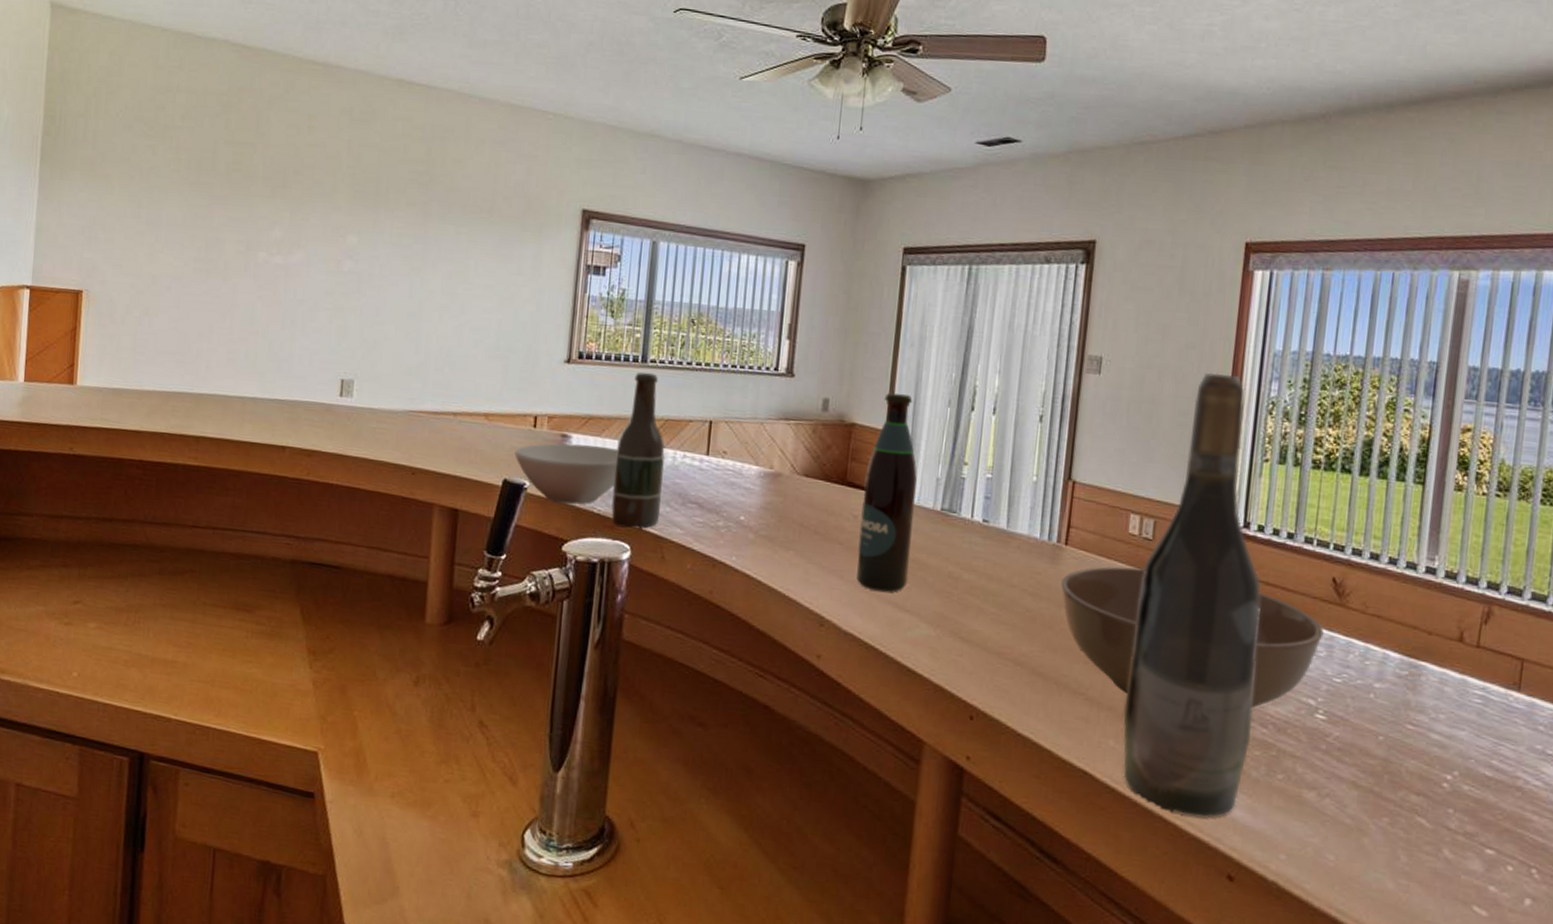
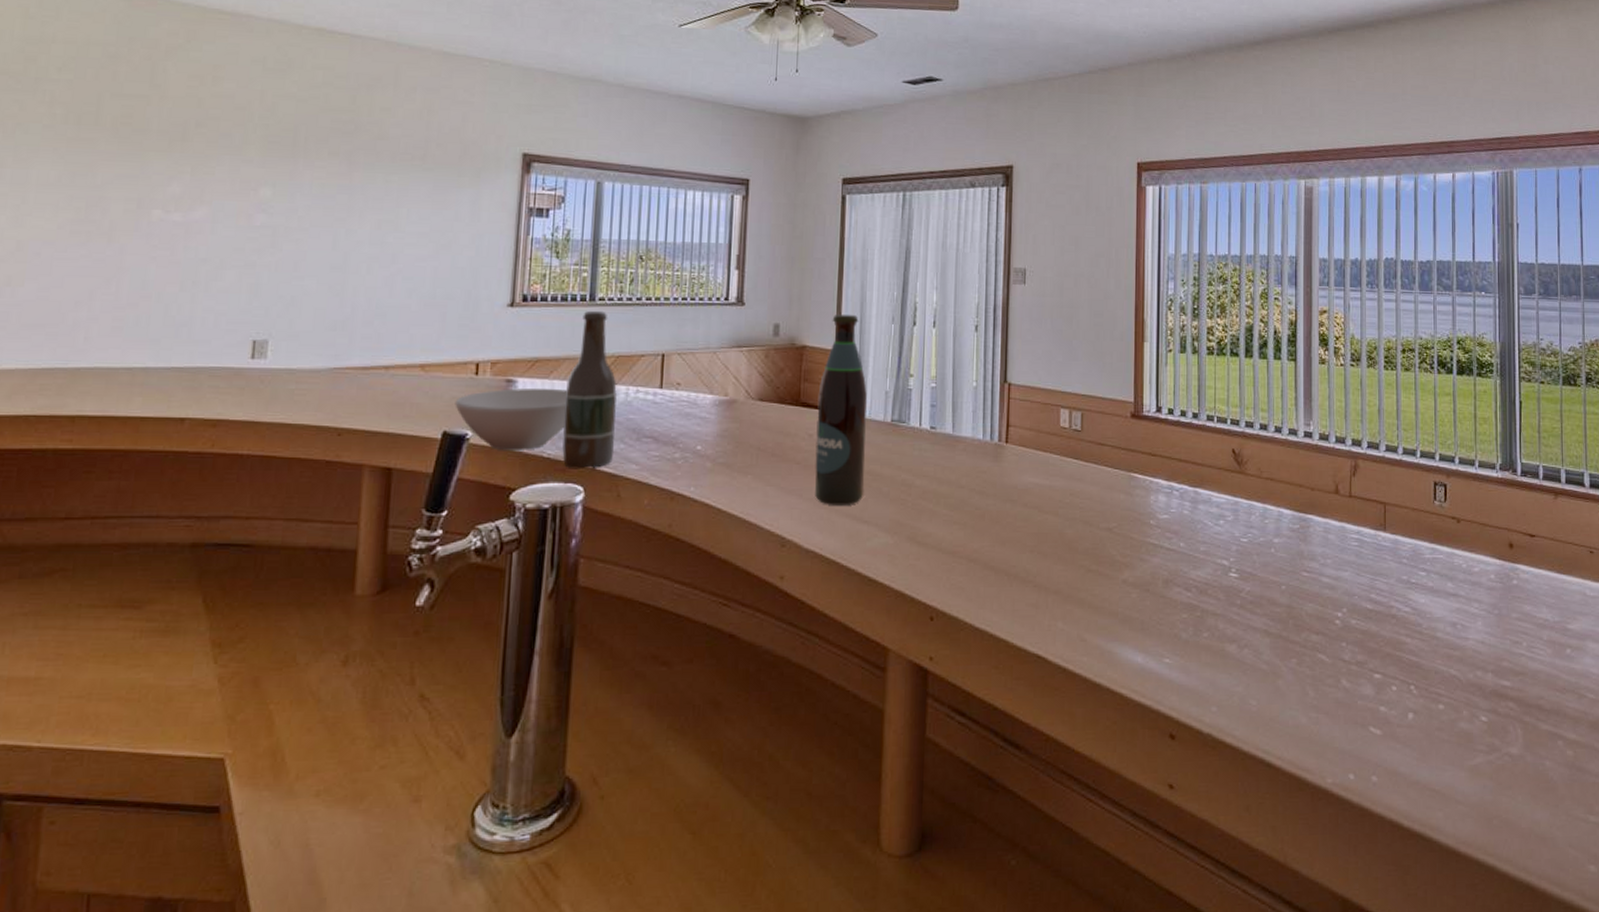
bowl: present [1061,566,1324,708] -> none [1005,458,1230,576]
wine bottle: present [1123,372,1261,817] -> none [1068,276,1179,683]

